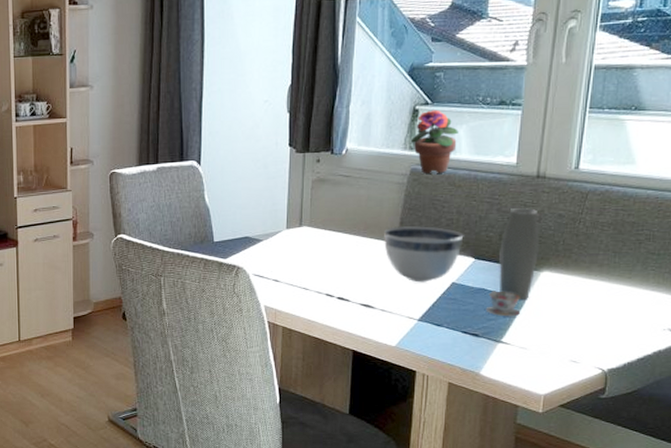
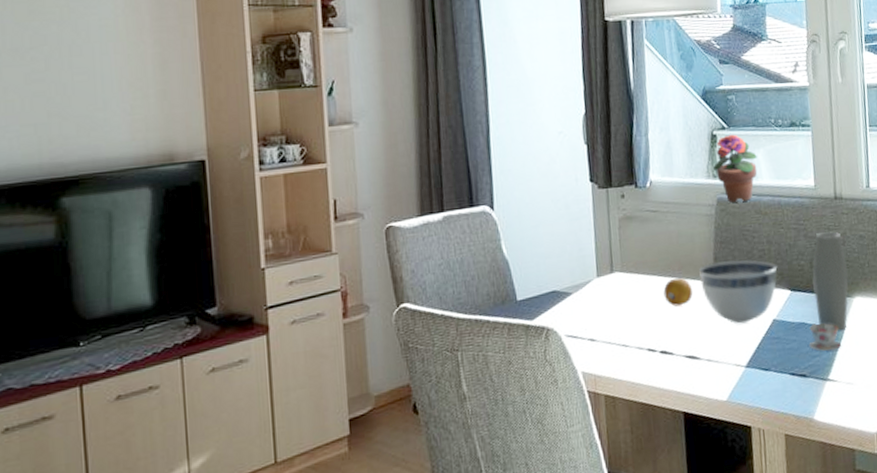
fruit: none [347,237,375,261] -> present [663,278,693,307]

